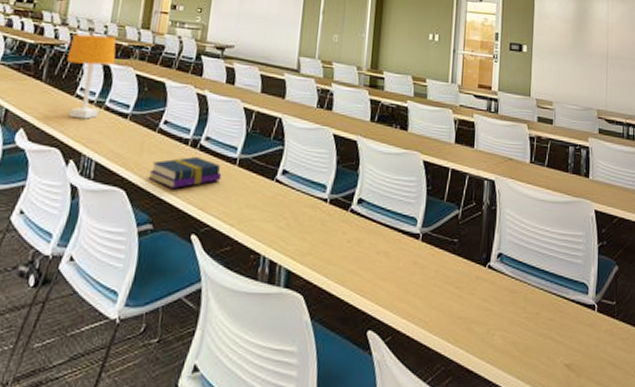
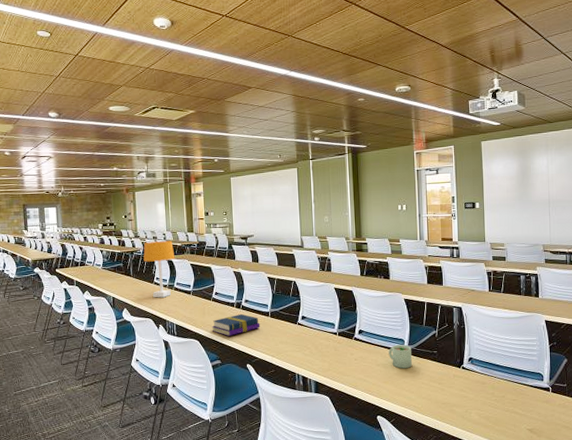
mug: none [394,225,425,261] -> present [388,344,412,369]

